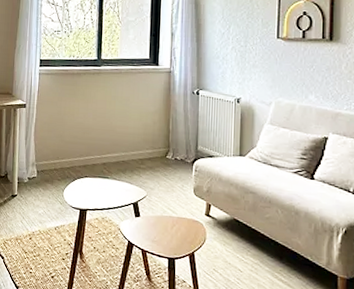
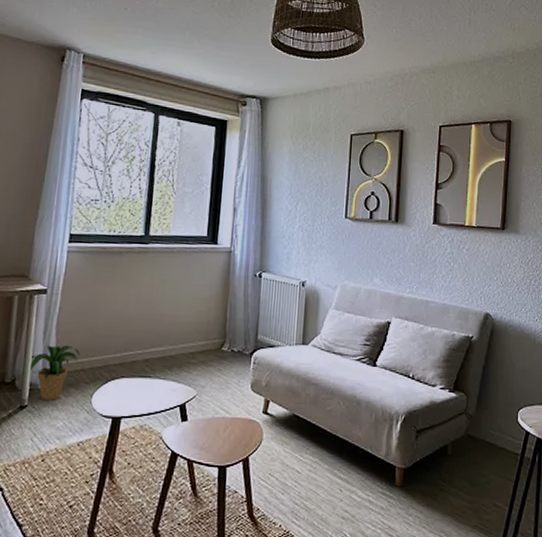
potted plant: none [16,148,53,192] -> present [28,345,80,400]

